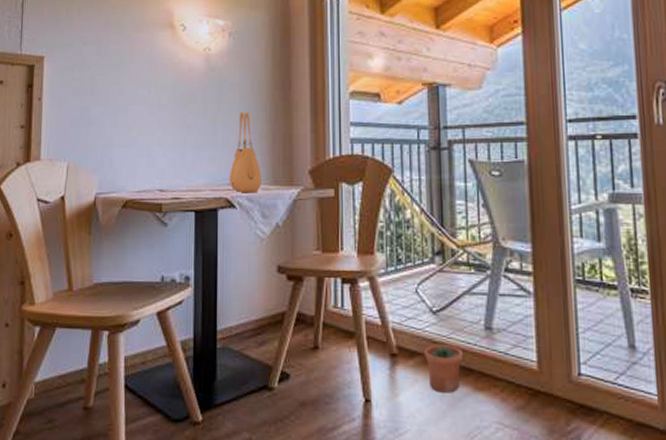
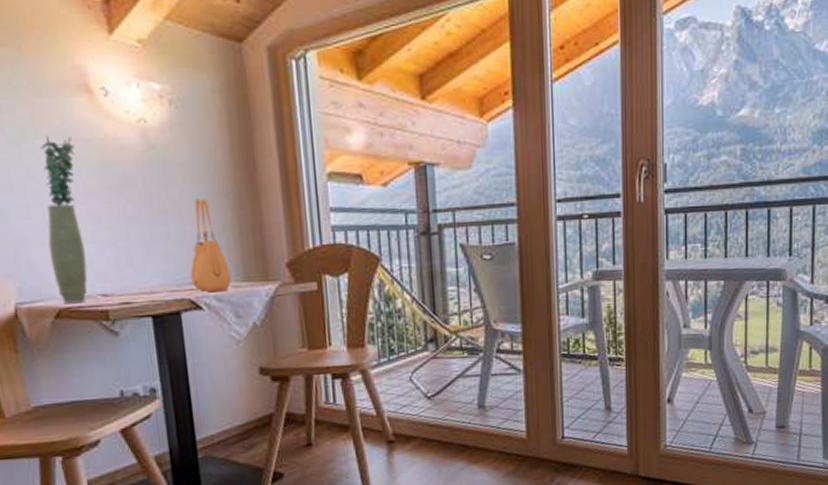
vase: none [126,61,156,196] -> present [41,136,88,304]
planter: present [424,345,462,393] -> none [421,426,457,470]

